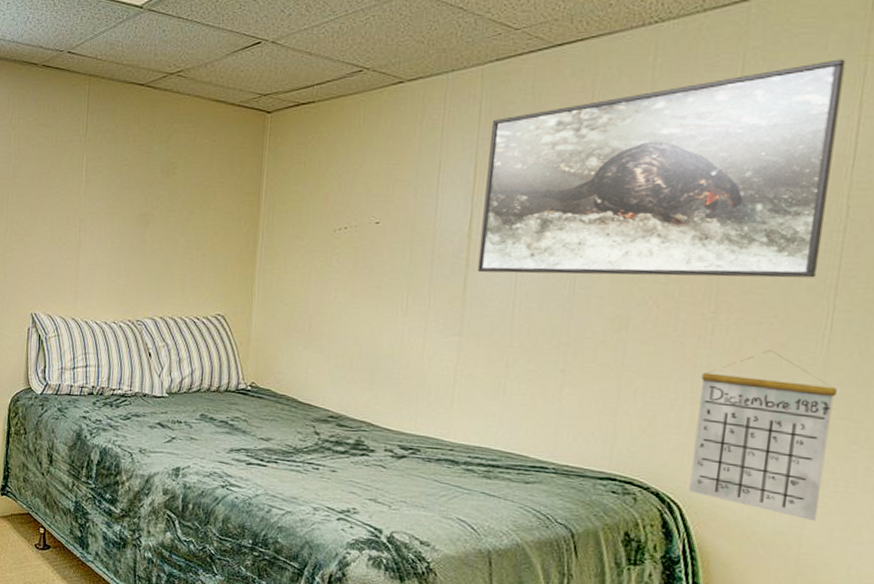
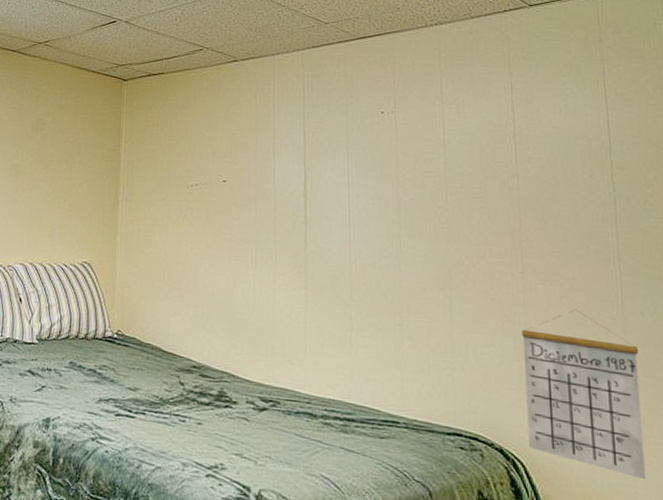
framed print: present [477,59,846,278] -> none [315,61,600,244]

